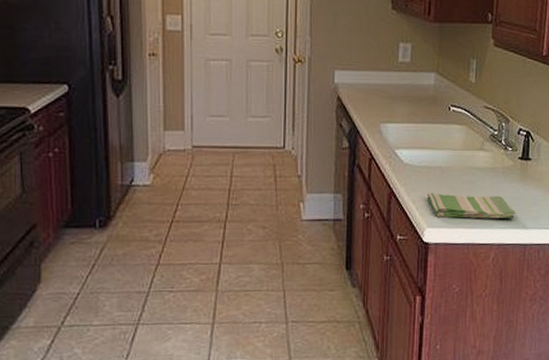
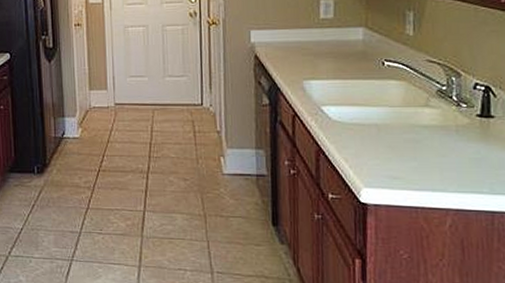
dish towel: present [428,192,516,219] -> none [362,150,478,183]

